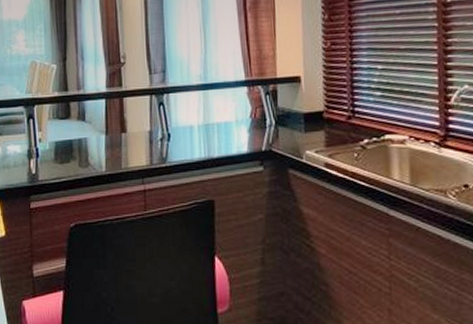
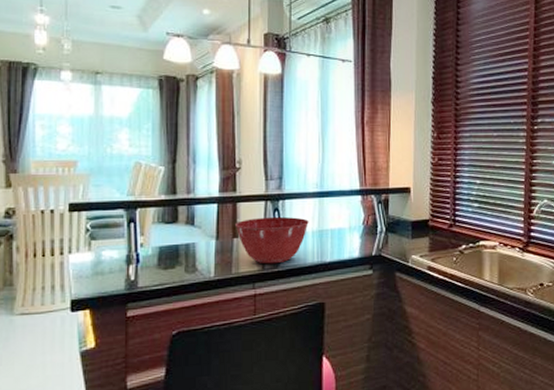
mixing bowl: none [123,110,194,159] -> present [236,216,309,264]

